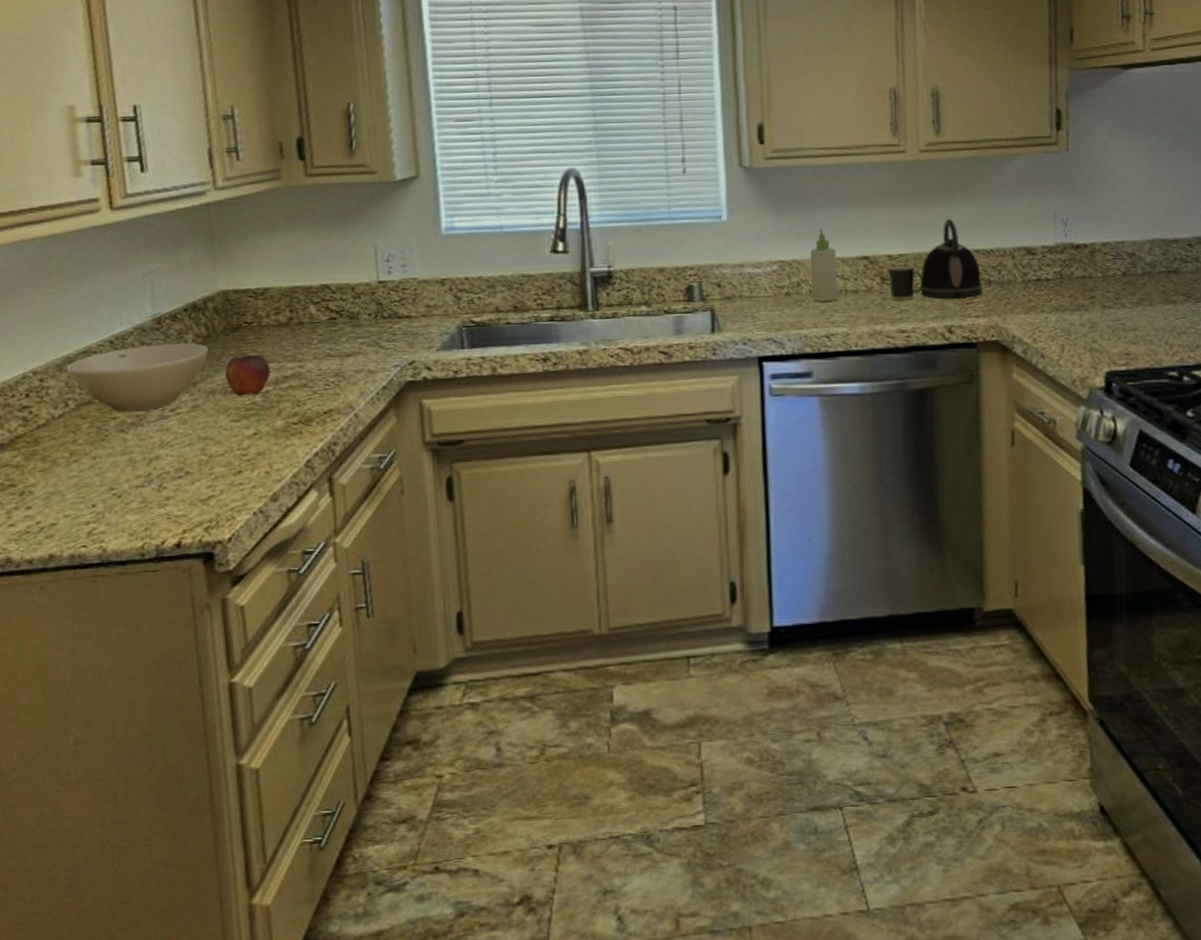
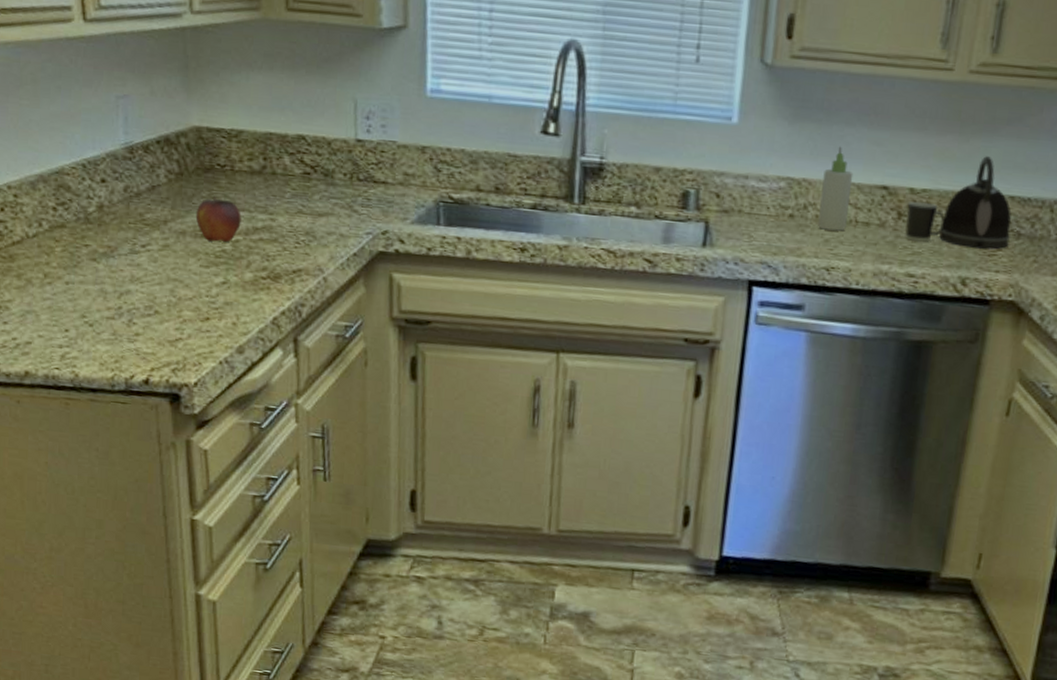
bowl: present [66,343,209,413] -> none [39,174,181,243]

